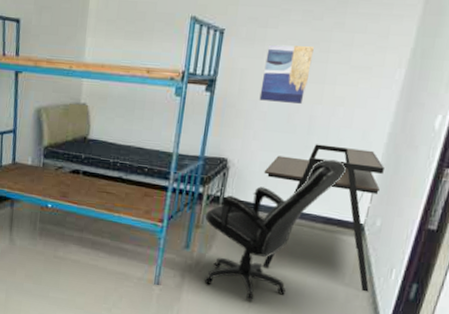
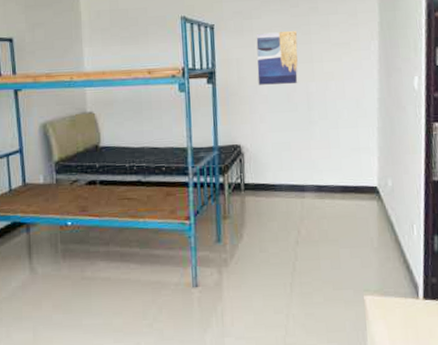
office chair: present [204,159,347,301] -> none [230,130,351,285]
desk: present [262,144,384,292] -> none [277,116,398,253]

